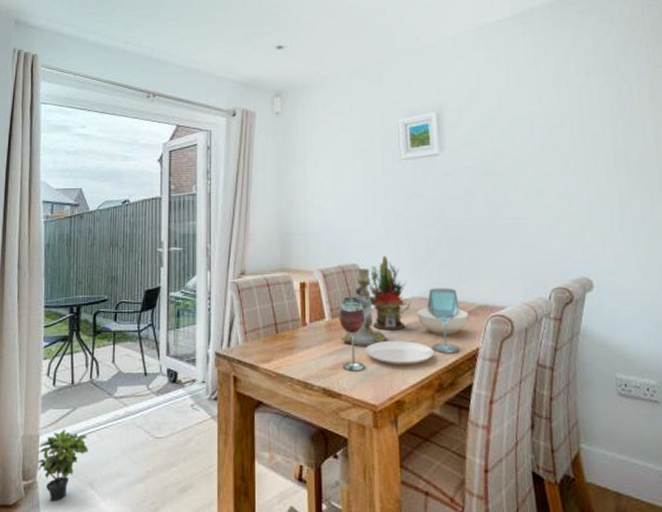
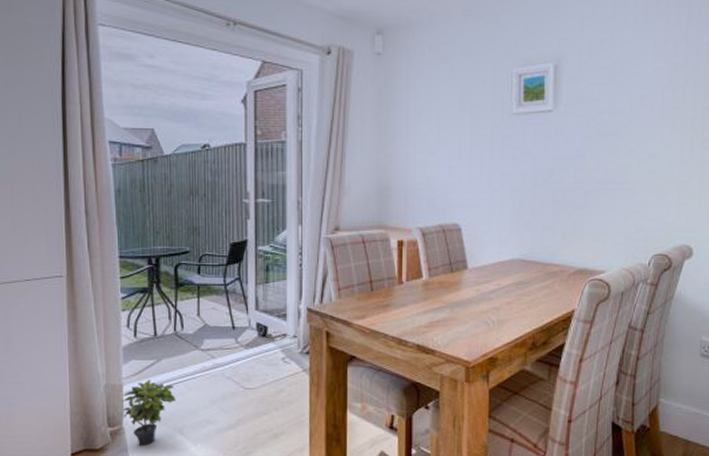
wineglass: present [338,297,366,371] -> none [436,257,464,329]
candlestick: present [341,268,388,347] -> none [437,228,486,306]
plate: present [365,340,435,365] -> none [462,300,531,325]
flower arrangement: present [368,255,411,331] -> none [468,216,511,291]
bowl: present [417,308,469,335] -> none [516,270,568,297]
wine glass: present [427,288,461,353] -> none [527,250,561,314]

